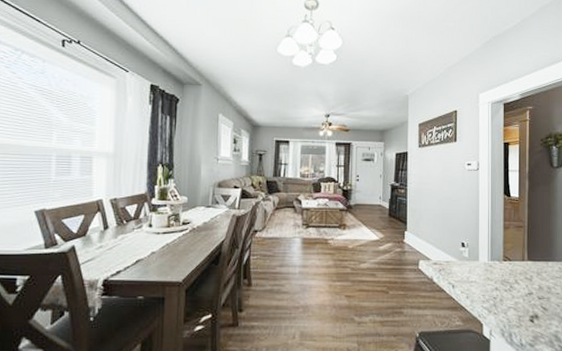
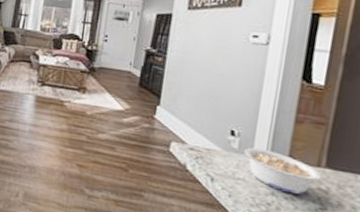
legume: none [473,254,526,286] -> present [244,147,322,195]

